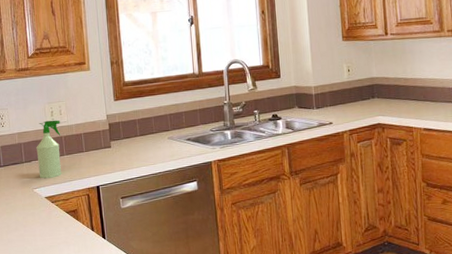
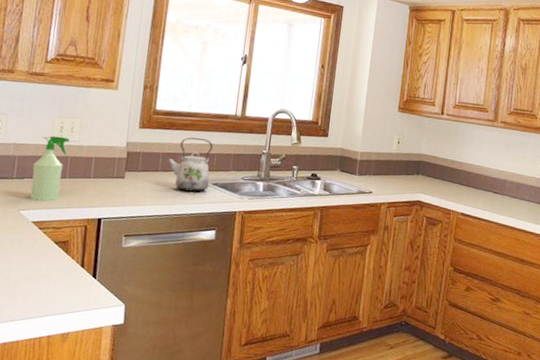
kettle: none [142,99,183,150] -> present [166,137,213,192]

